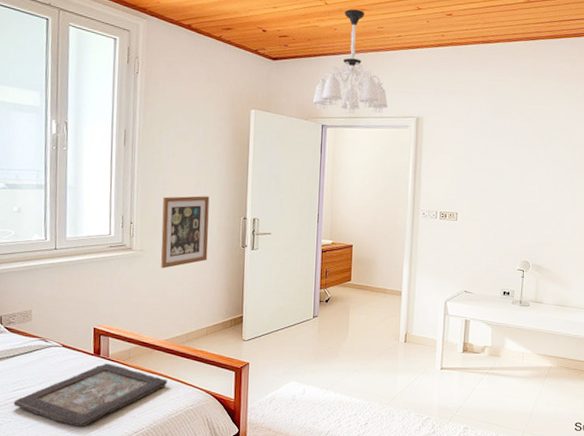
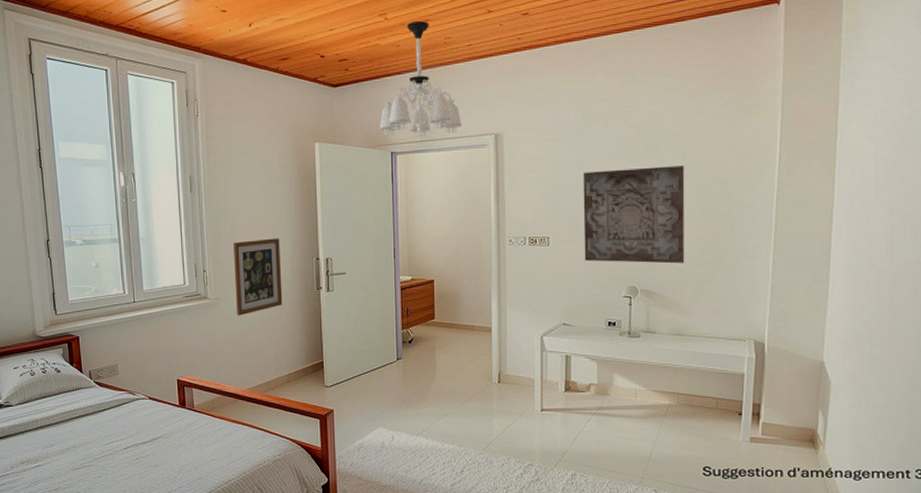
decorative tray: present [13,363,168,428] -> none [109,414,254,479]
wall panel: none [486,158,574,244] -> present [582,166,685,264]

